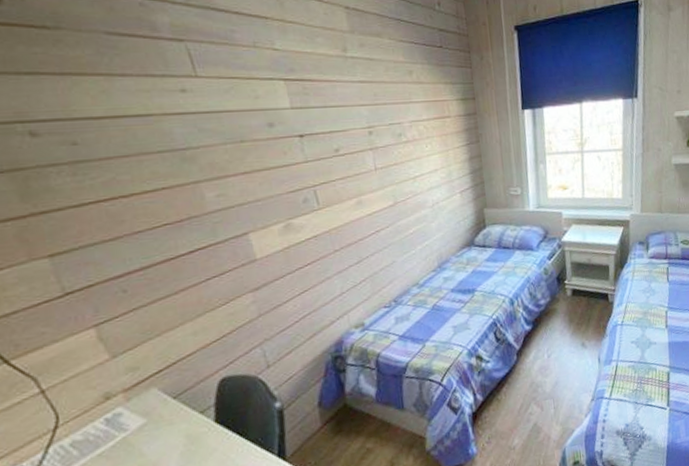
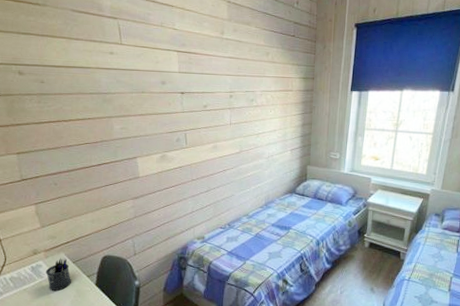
pen holder: none [130,395,177,446] -> present [45,257,72,291]

